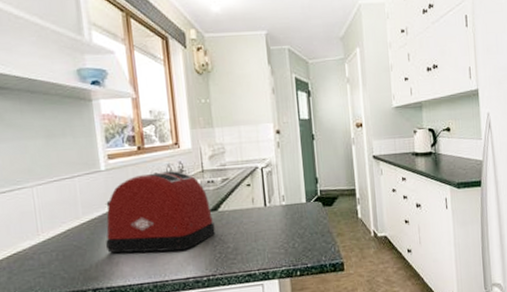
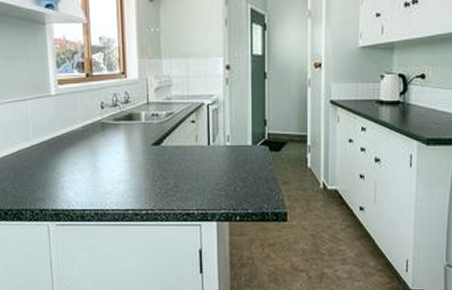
toaster: present [106,171,215,254] -> none [53,101,157,182]

